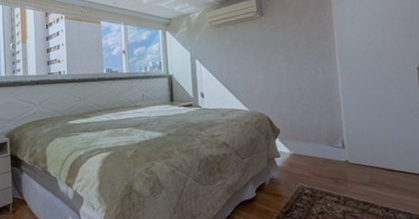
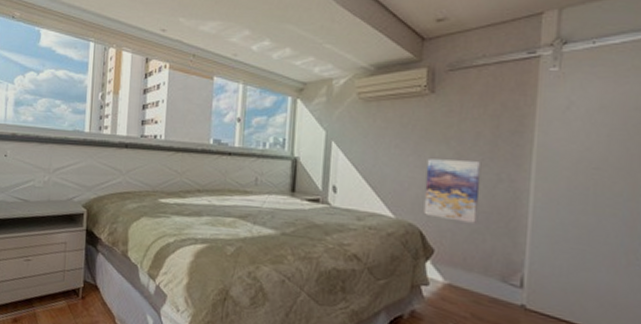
wall art: none [265,61,306,107] -> present [423,159,482,223]

